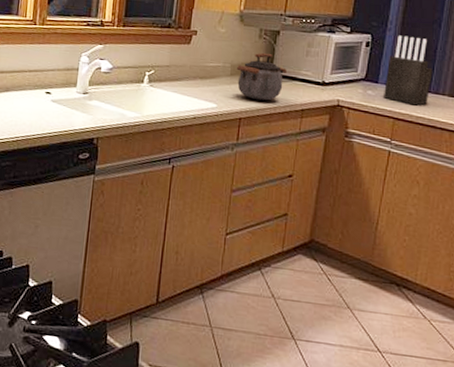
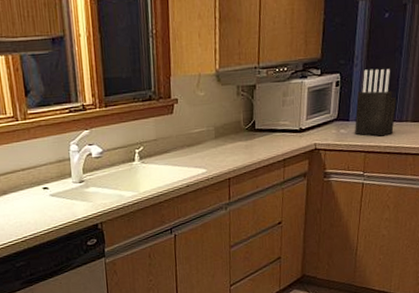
kettle: present [237,52,287,101] -> none [220,109,266,158]

